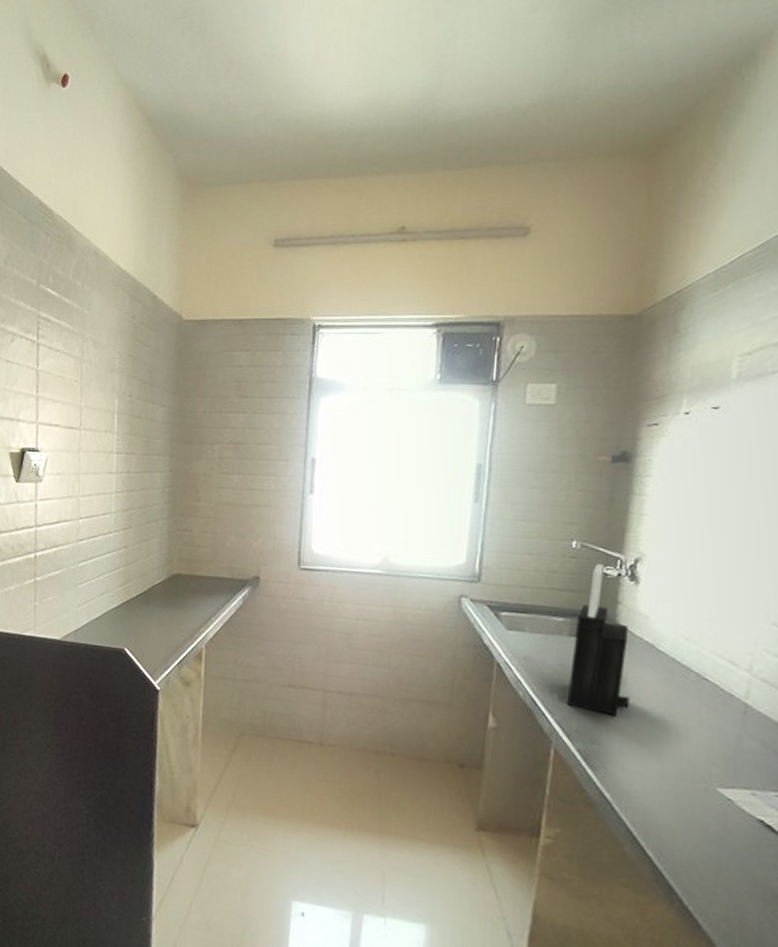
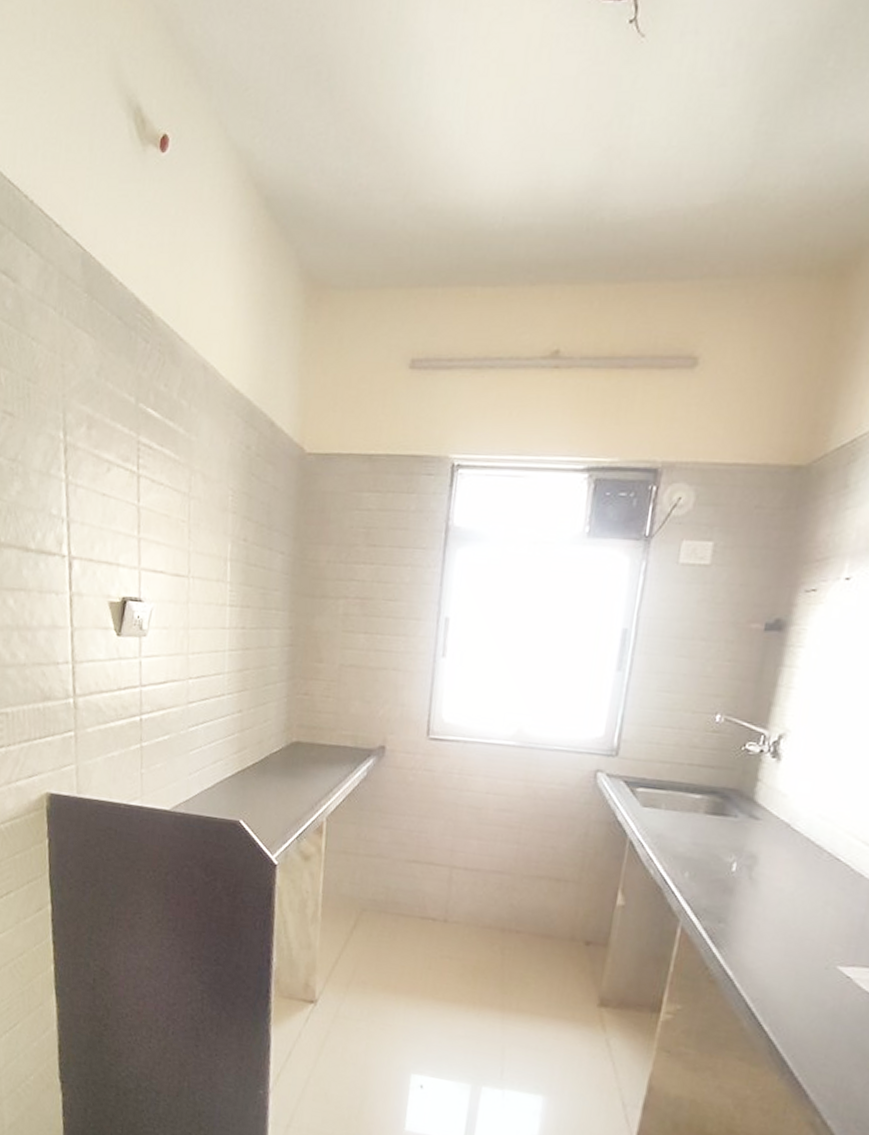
knife block: present [568,564,630,717] -> none [698,739,765,896]

